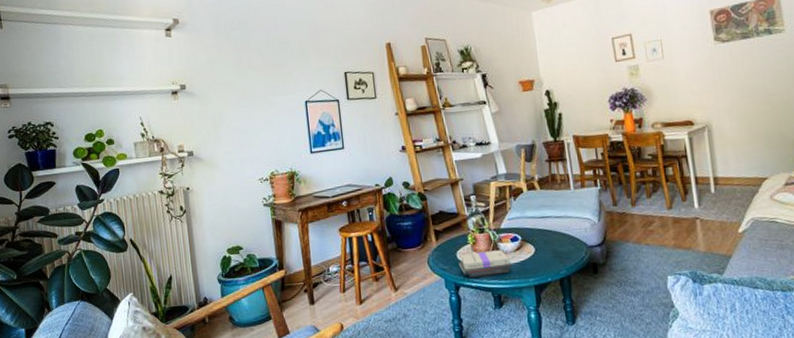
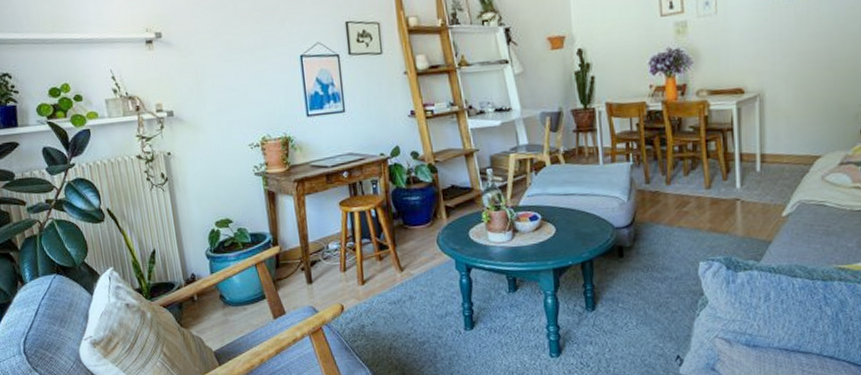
books: present [458,250,512,278] -> none [471,229,530,259]

